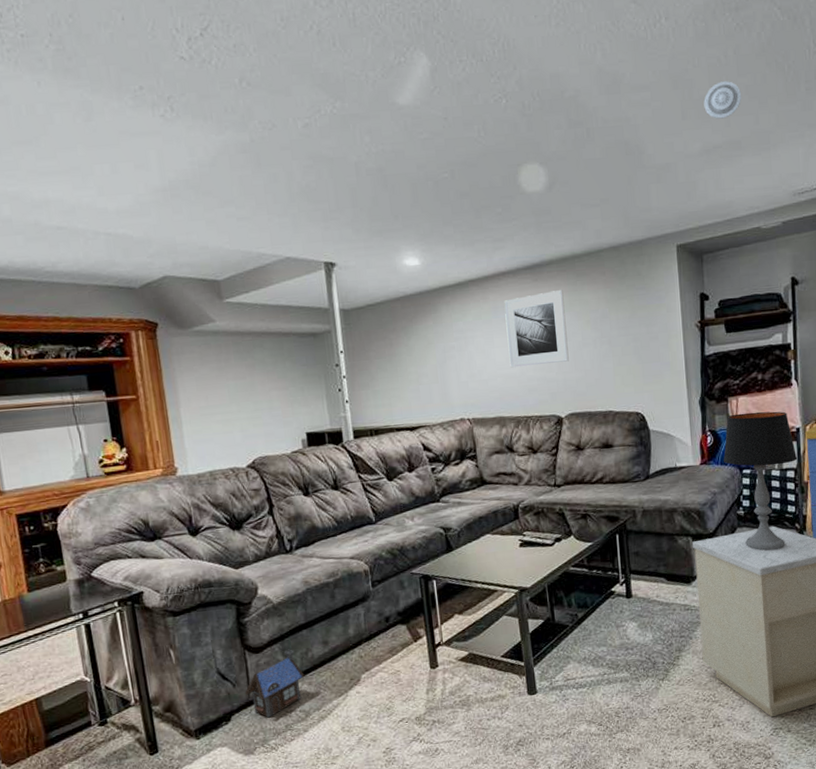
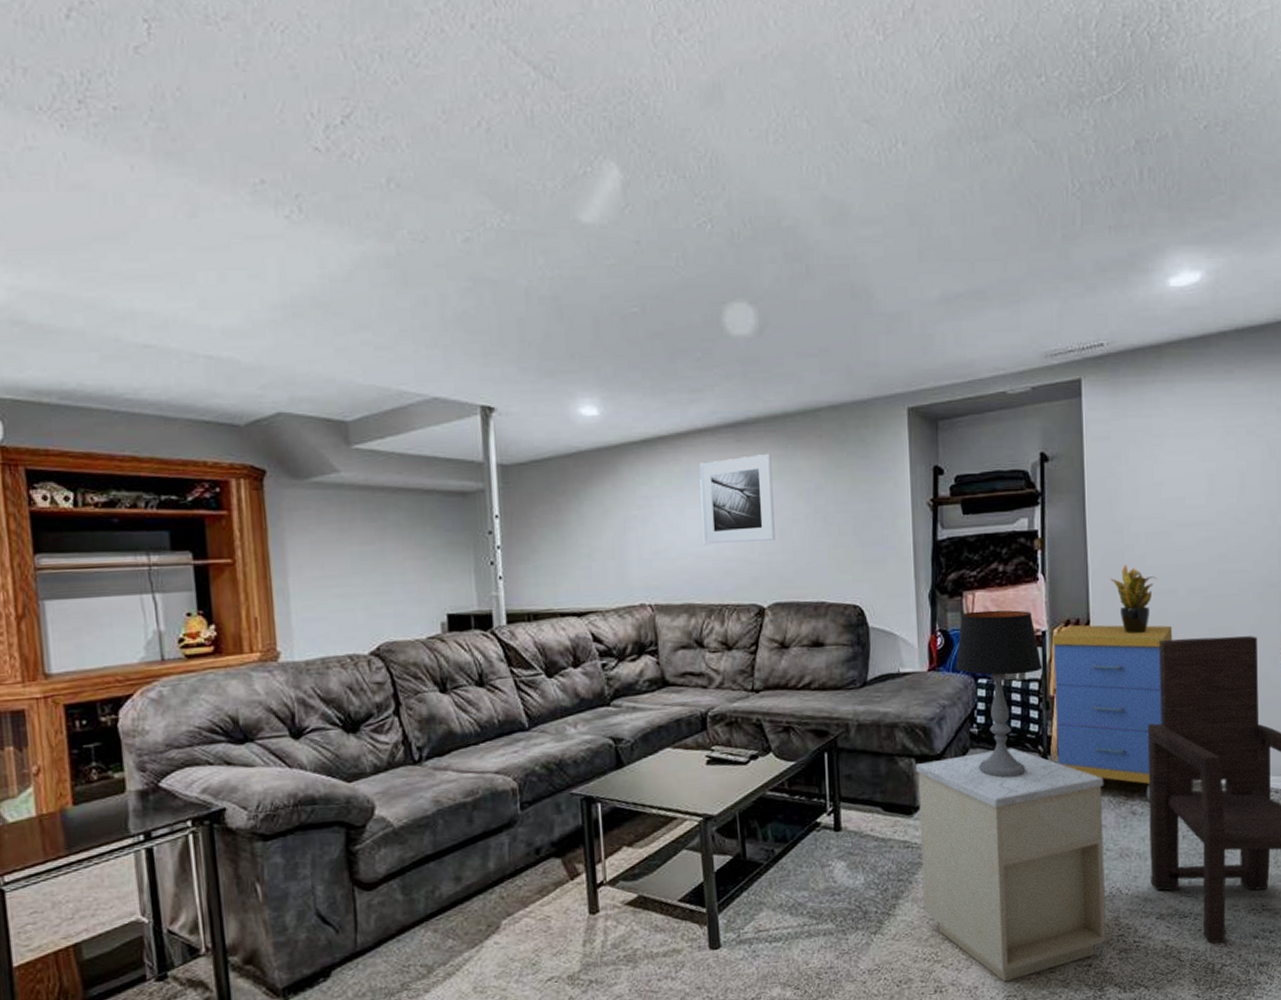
toy house: present [245,649,305,718] -> none [351,886,429,974]
smoke detector: present [704,81,742,119] -> none [944,220,989,263]

